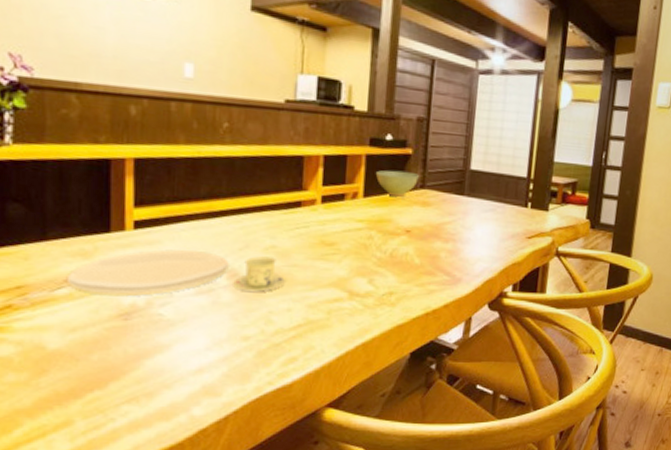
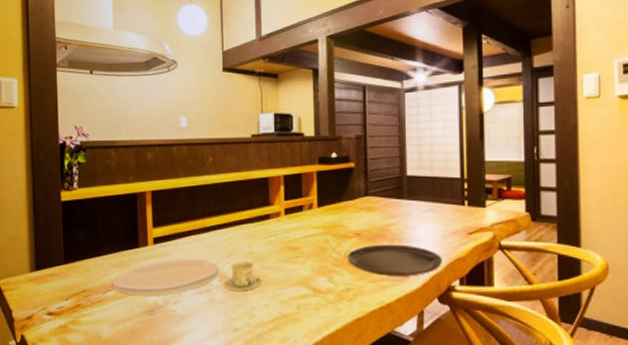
bowl: present [375,170,419,197] -> none [325,182,362,204]
plate: none [393,244,497,281] -> present [347,244,442,276]

